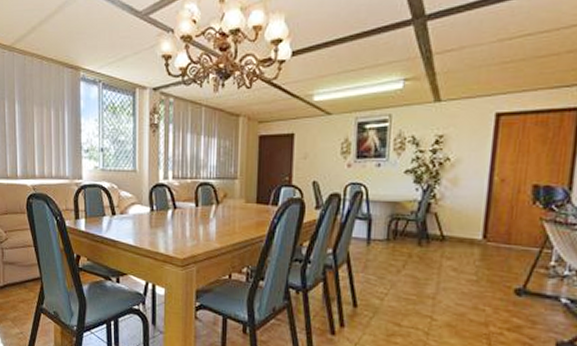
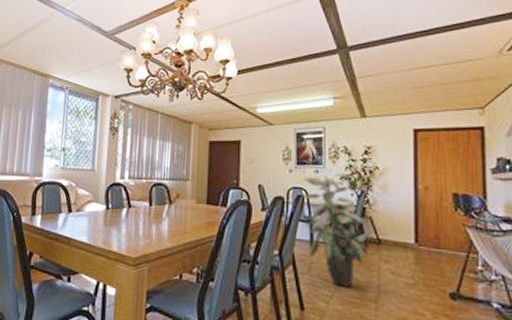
indoor plant: none [360,165,434,284] -> present [301,172,370,287]

